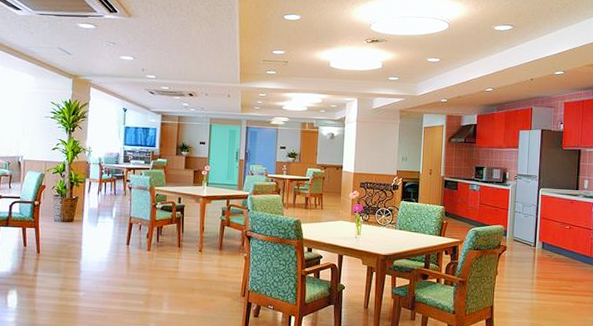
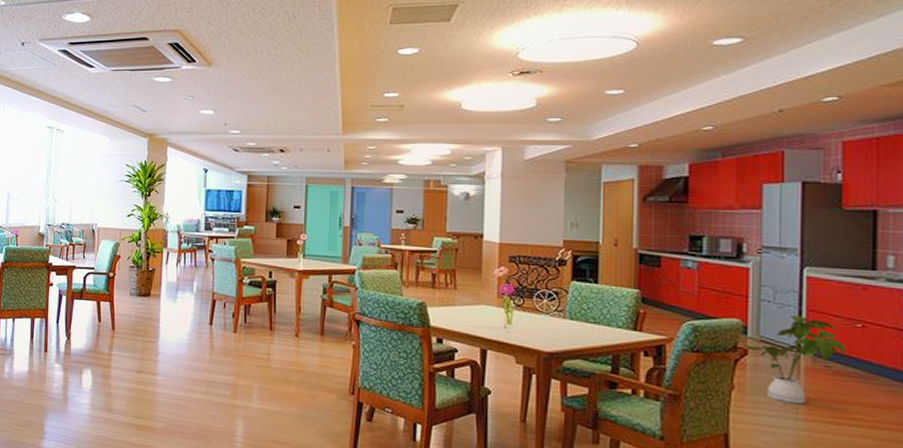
house plant: none [501,222,561,283] -> present [738,315,847,405]

